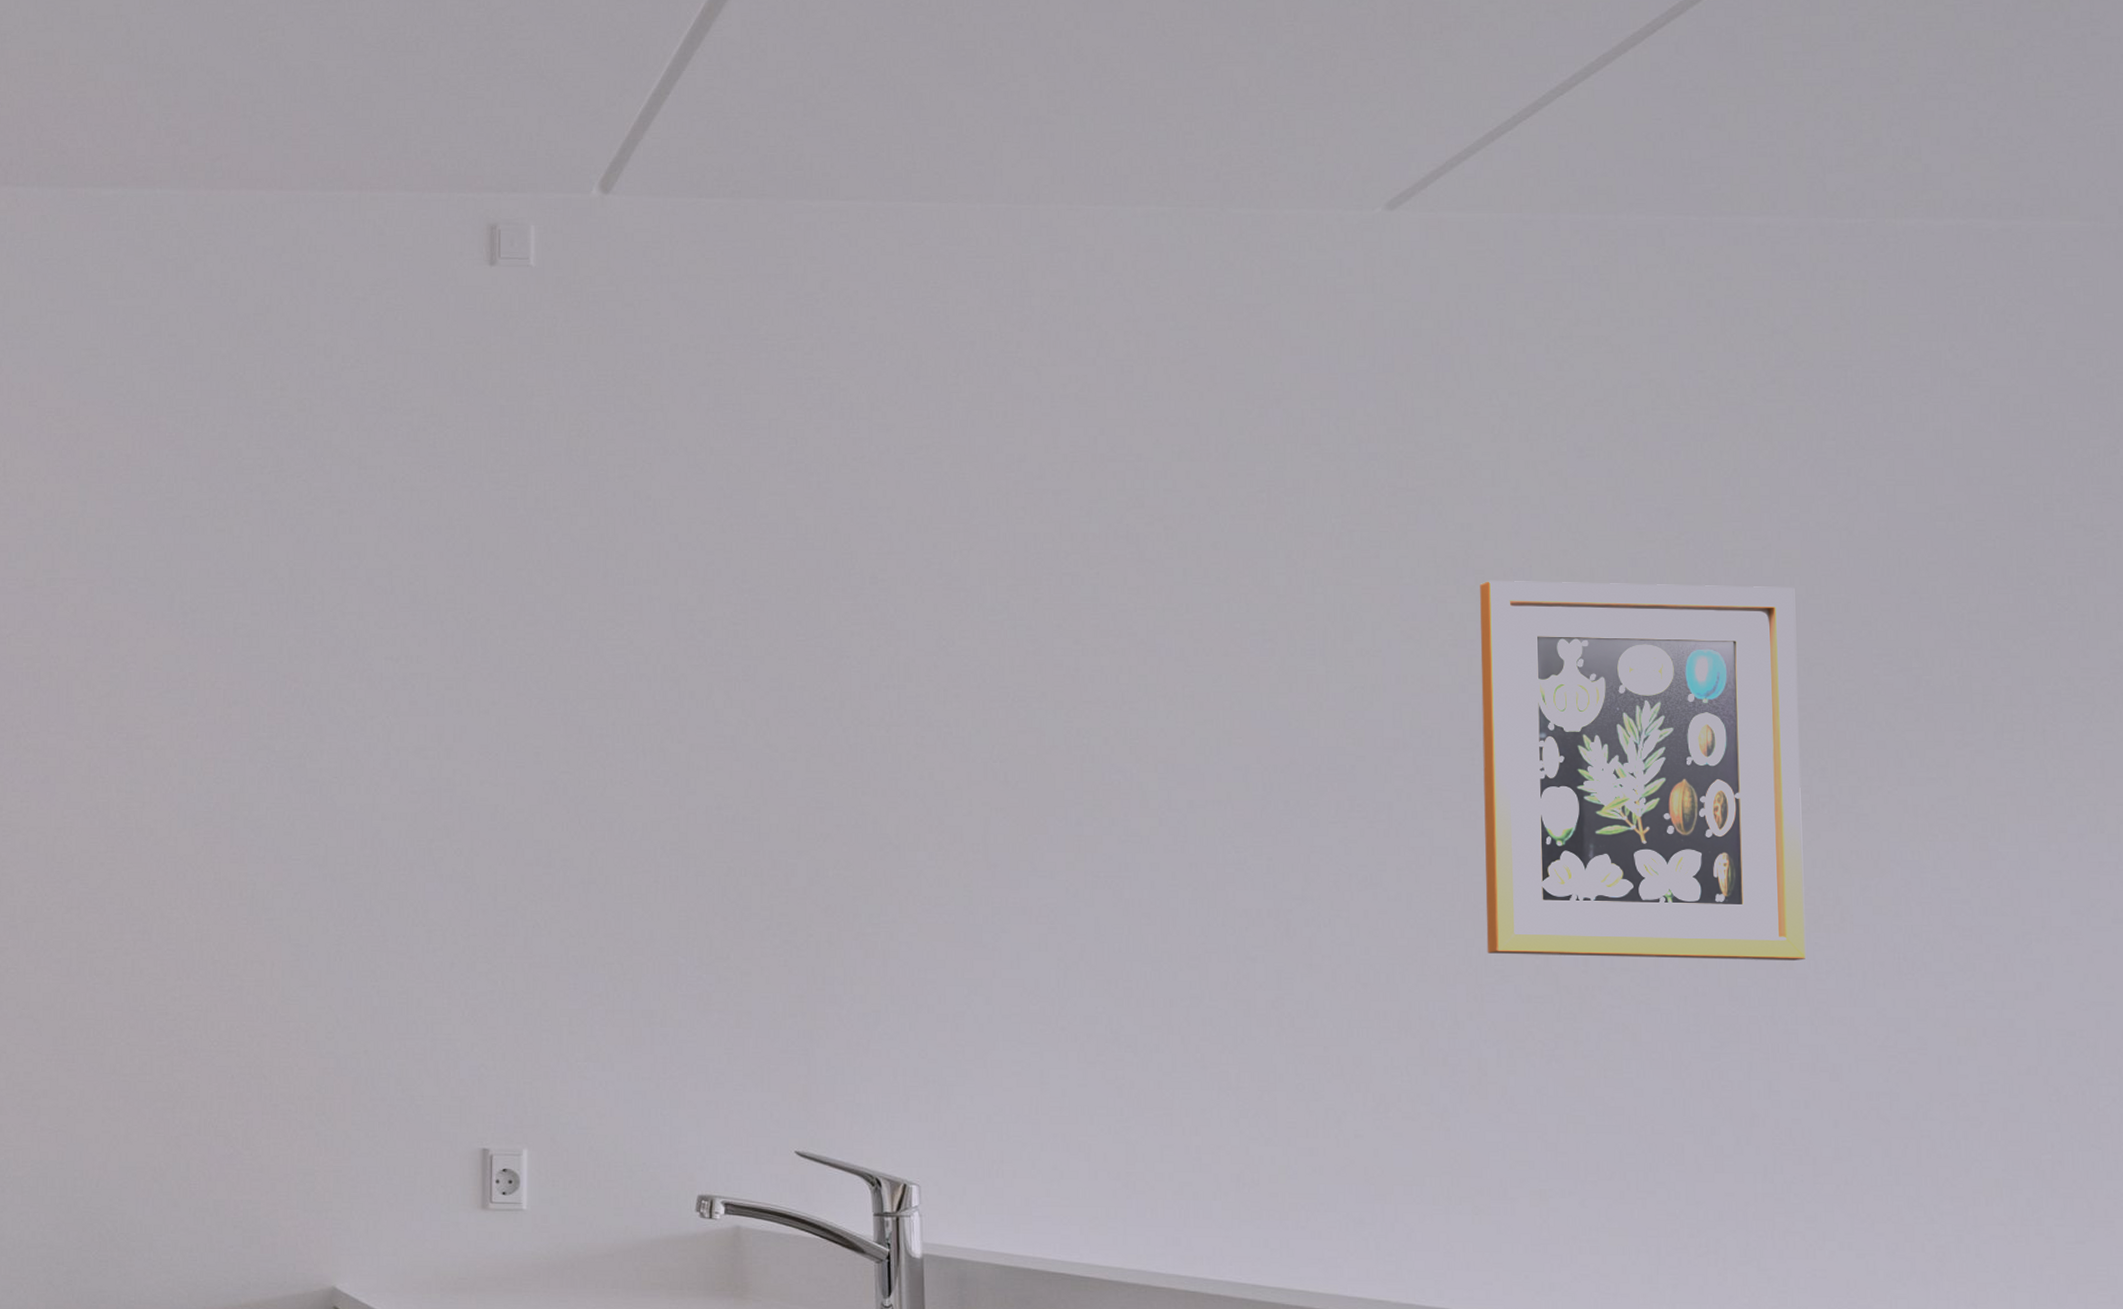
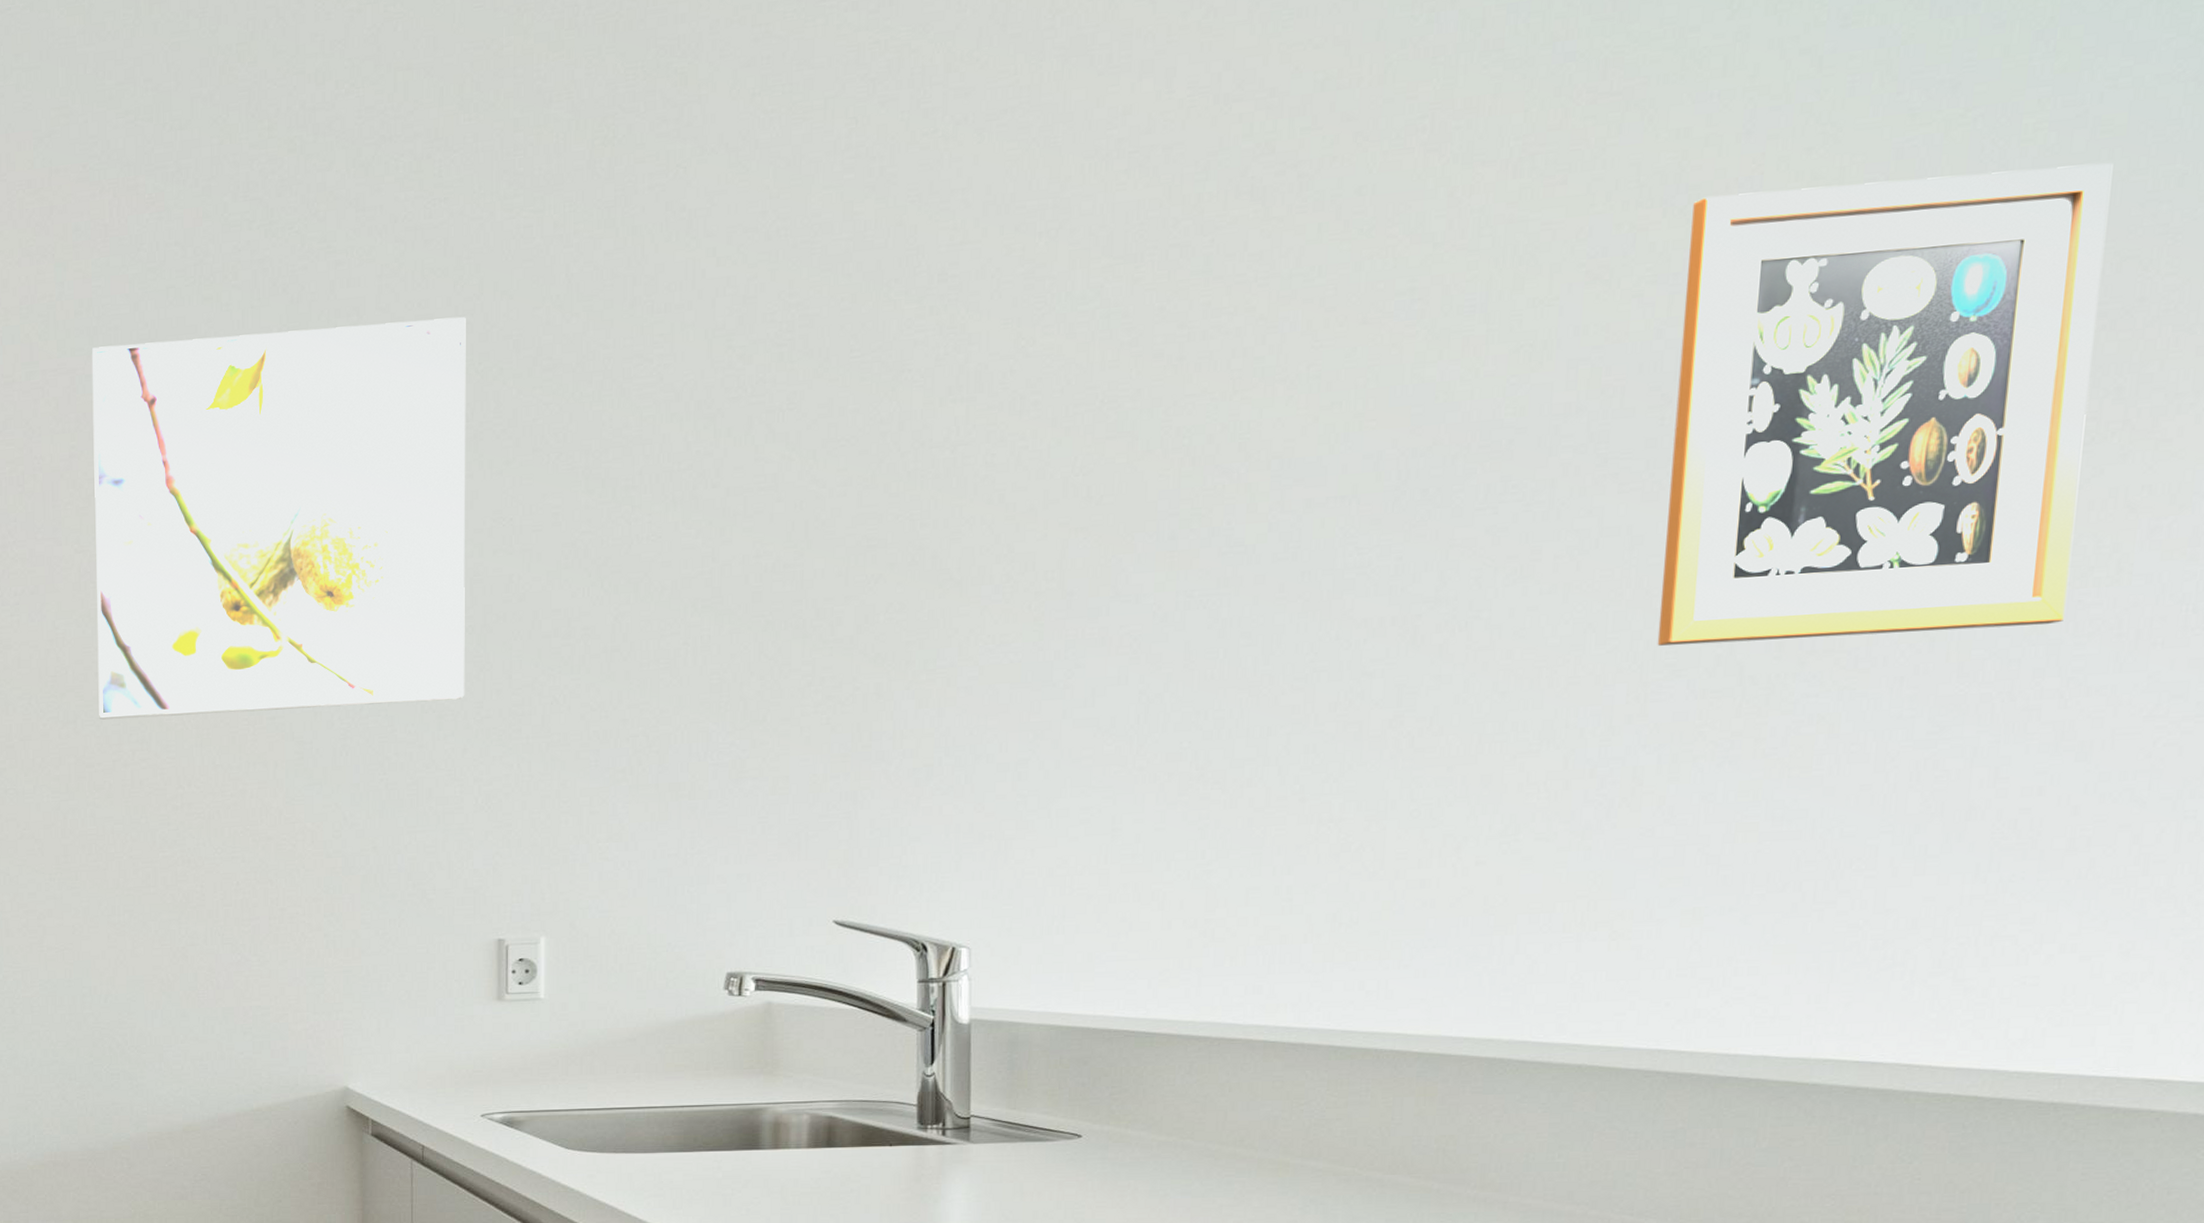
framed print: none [102,563,457,916] -> present [91,317,466,720]

